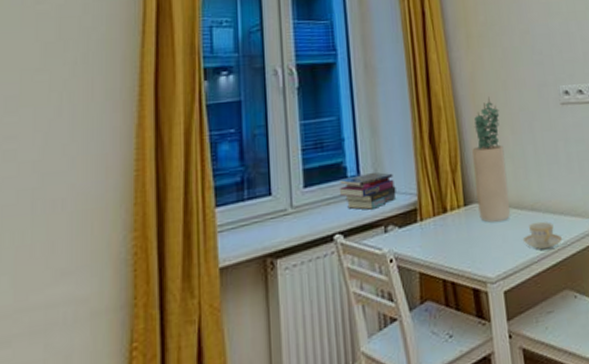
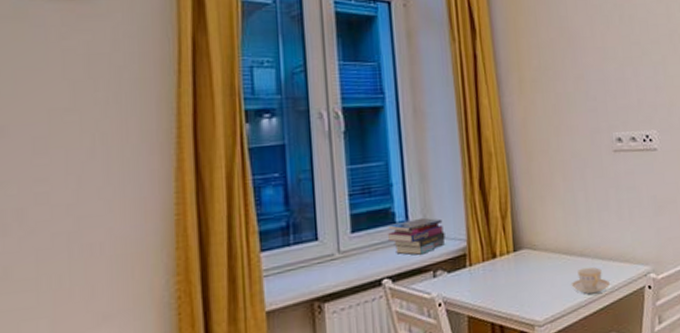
vase: present [472,96,511,223] -> none [523,143,560,269]

